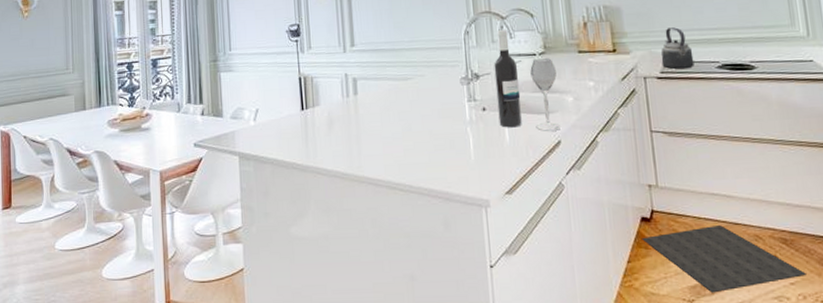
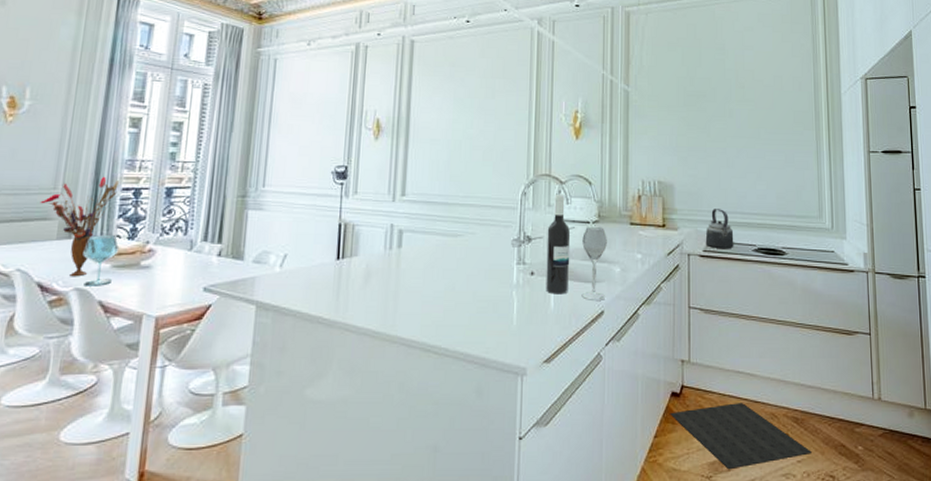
bouquet: none [58,54,115,142] -> present [40,176,119,277]
wine glass: none [96,104,123,149] -> present [83,235,119,286]

